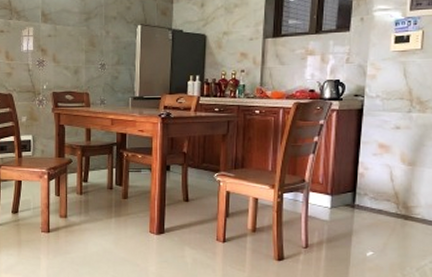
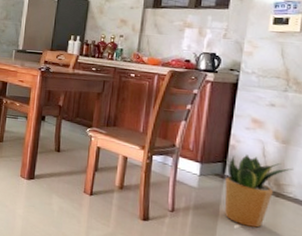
potted plant: none [355,181,420,253] -> present [224,154,293,228]

